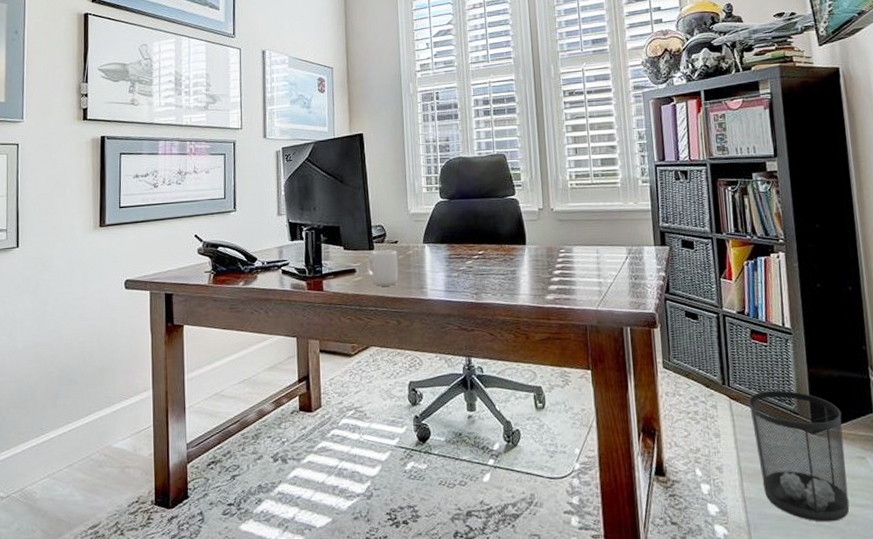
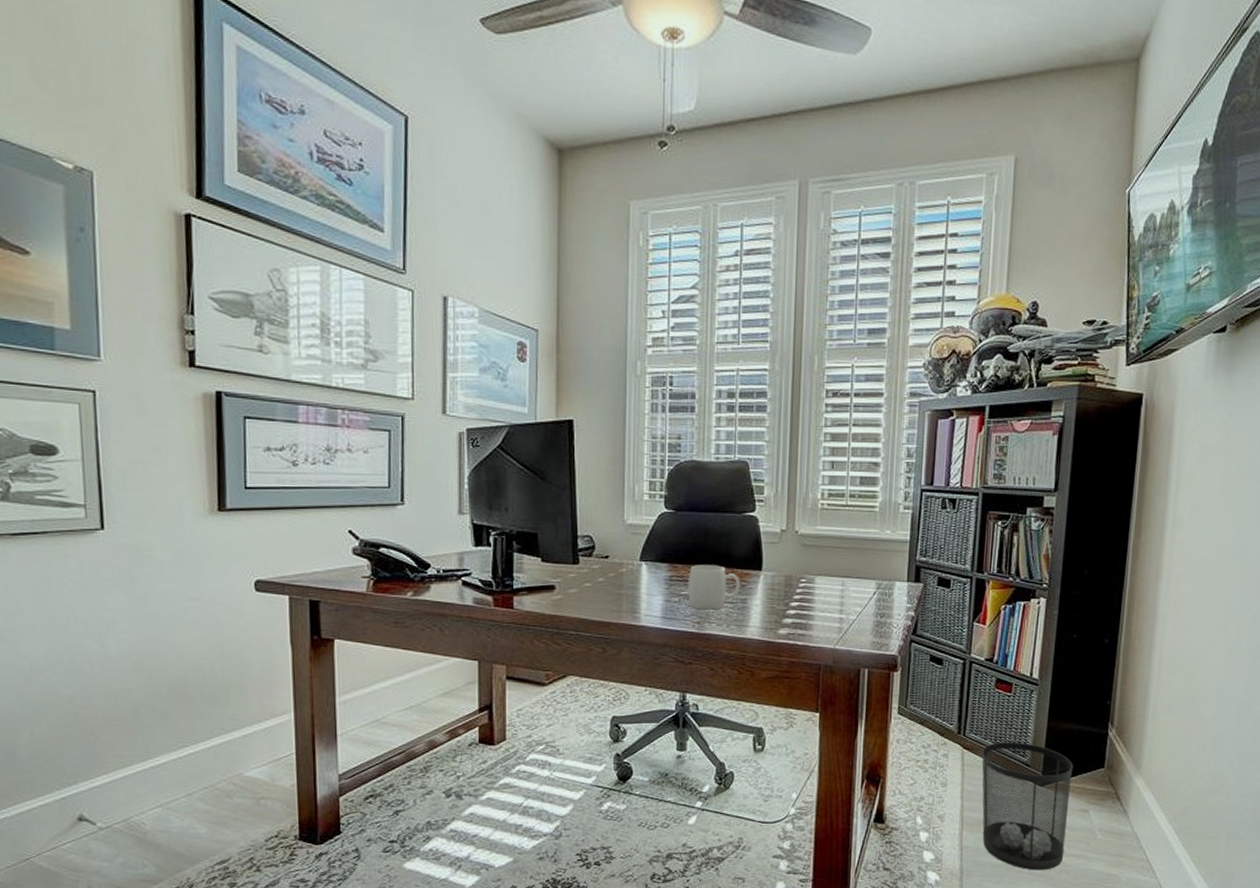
cup: present [366,249,399,287] -> none [569,565,607,608]
mug: none [464,242,509,282] -> present [688,565,741,610]

